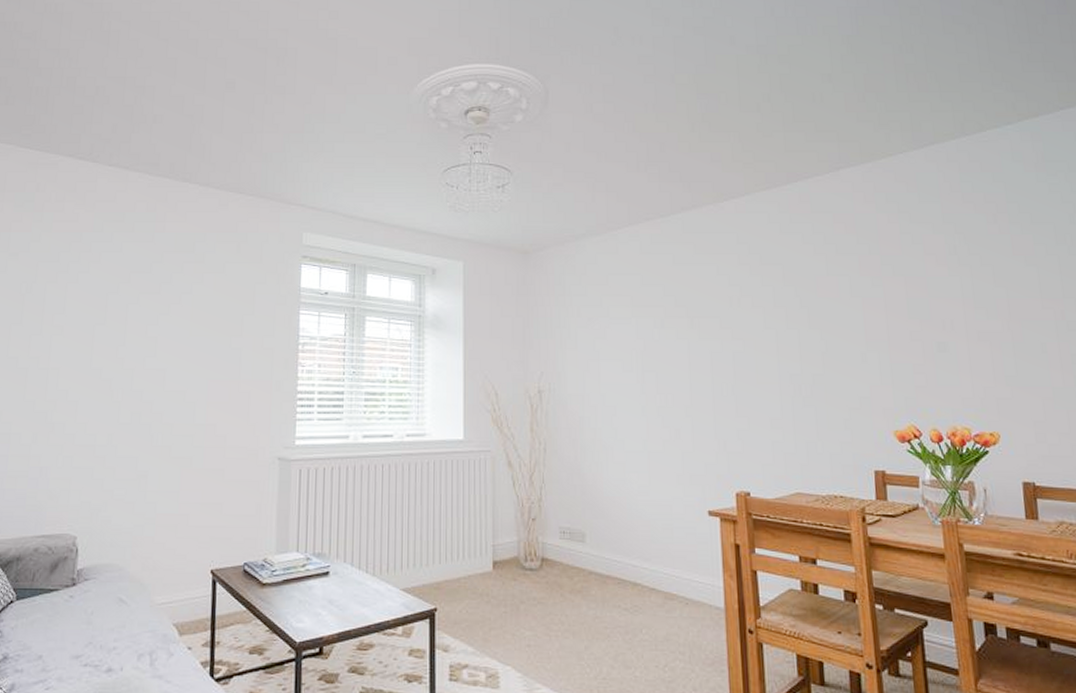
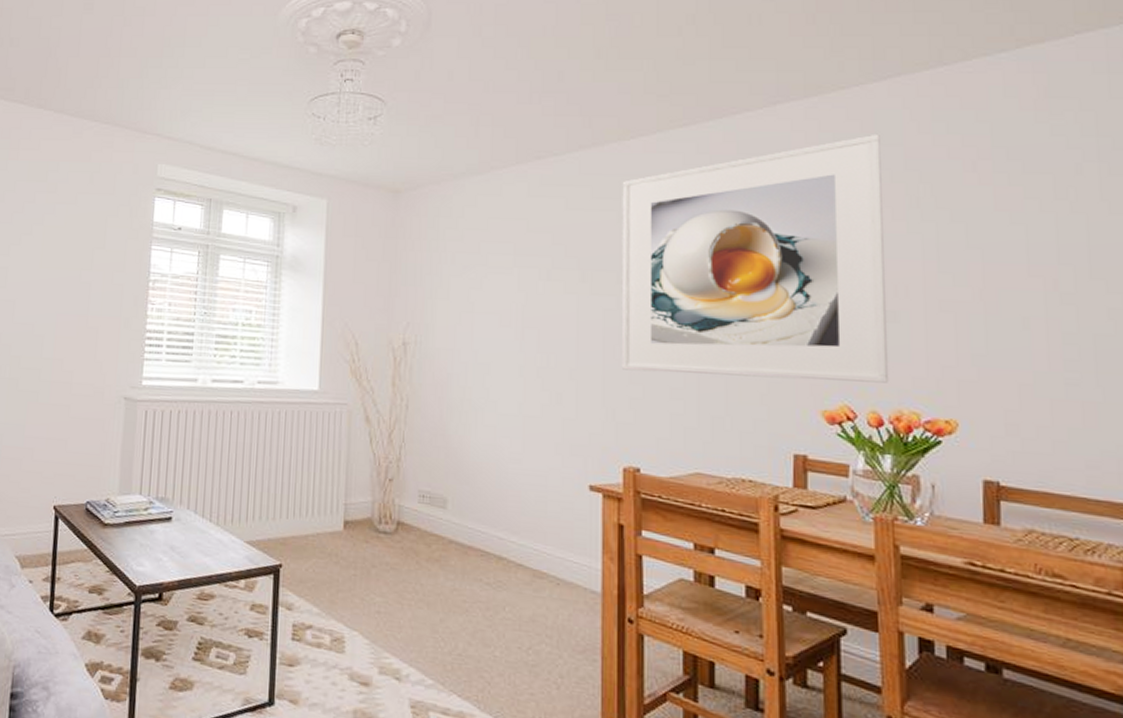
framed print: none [719,193,945,405] -> present [621,133,890,383]

